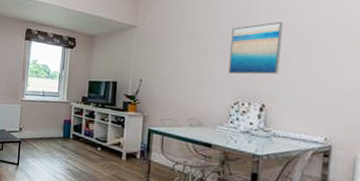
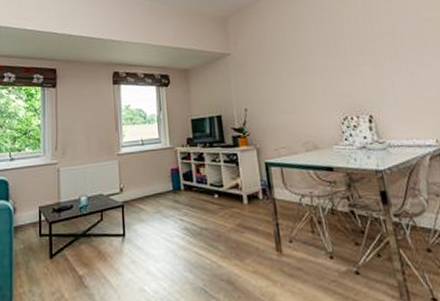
wall art: present [228,21,283,75] -> none [322,31,376,90]

